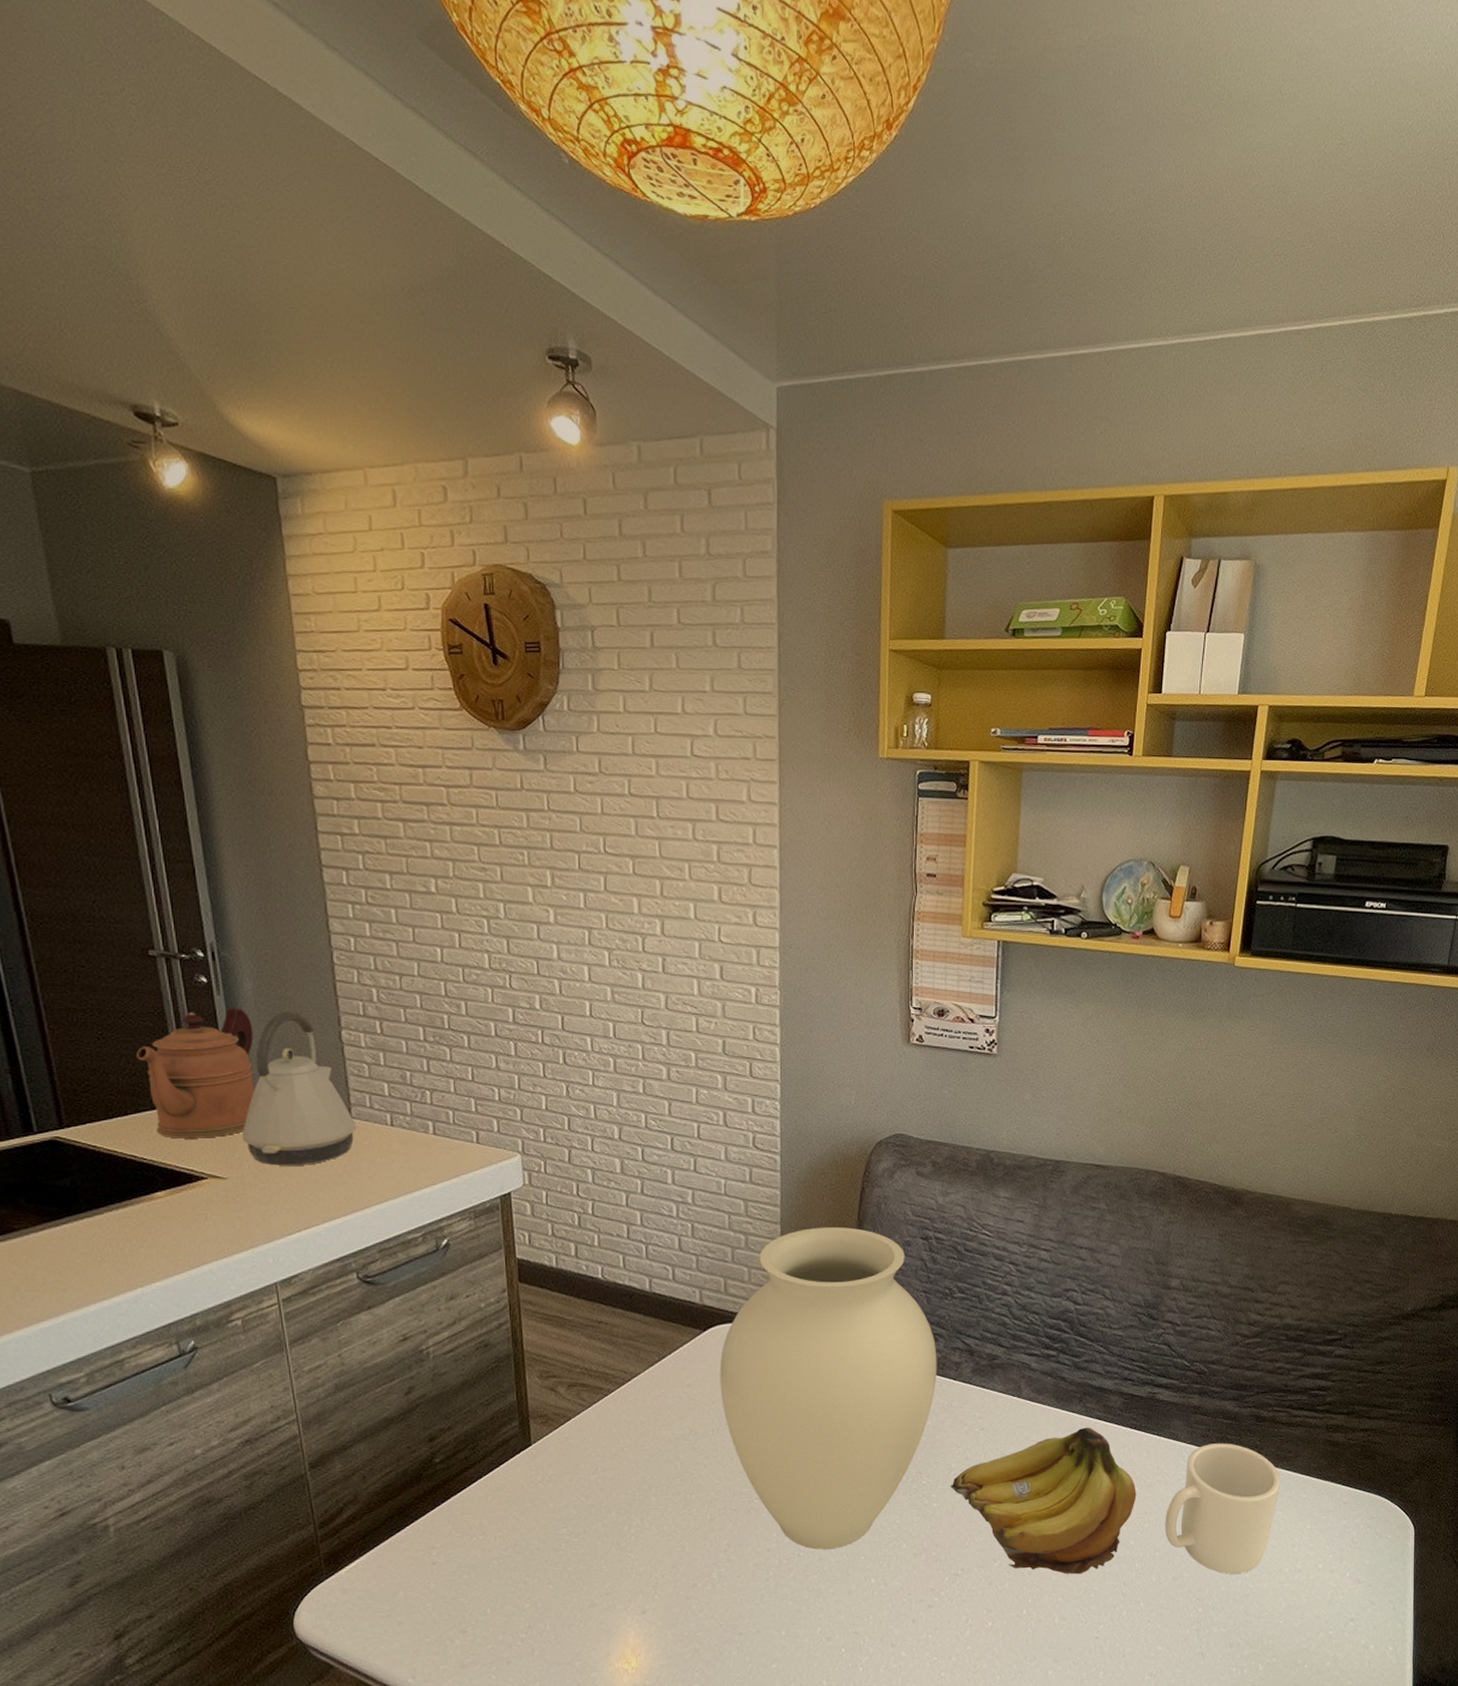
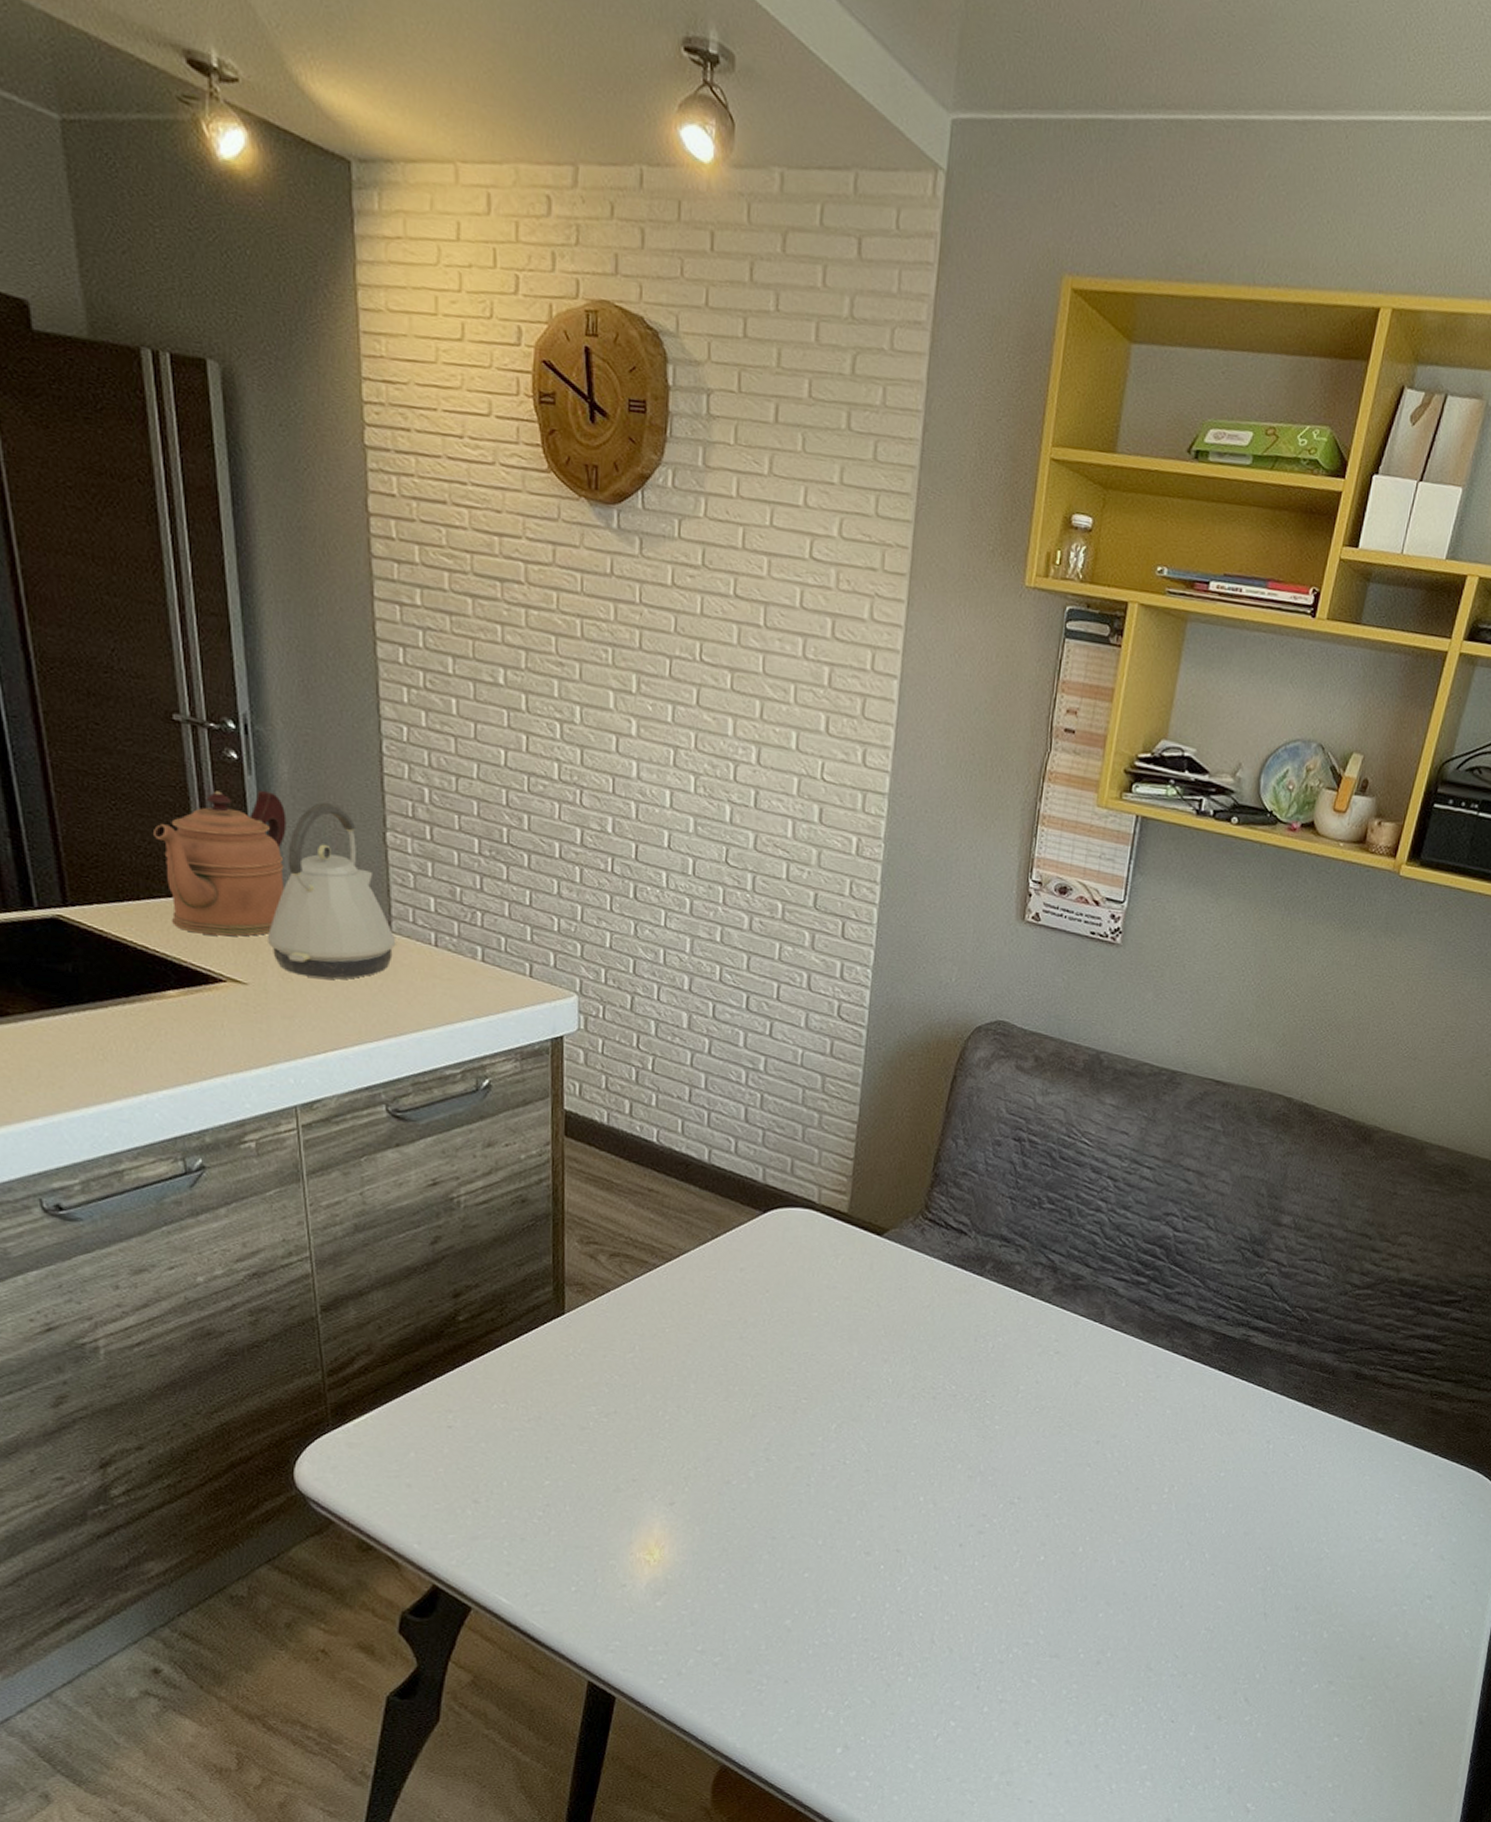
vase: present [719,1226,937,1549] -> none [776,1114,1017,1460]
fruit: present [951,1427,1137,1575] -> none [1016,1363,1217,1517]
mug: present [1165,1443,1280,1574] -> none [1241,1396,1374,1536]

